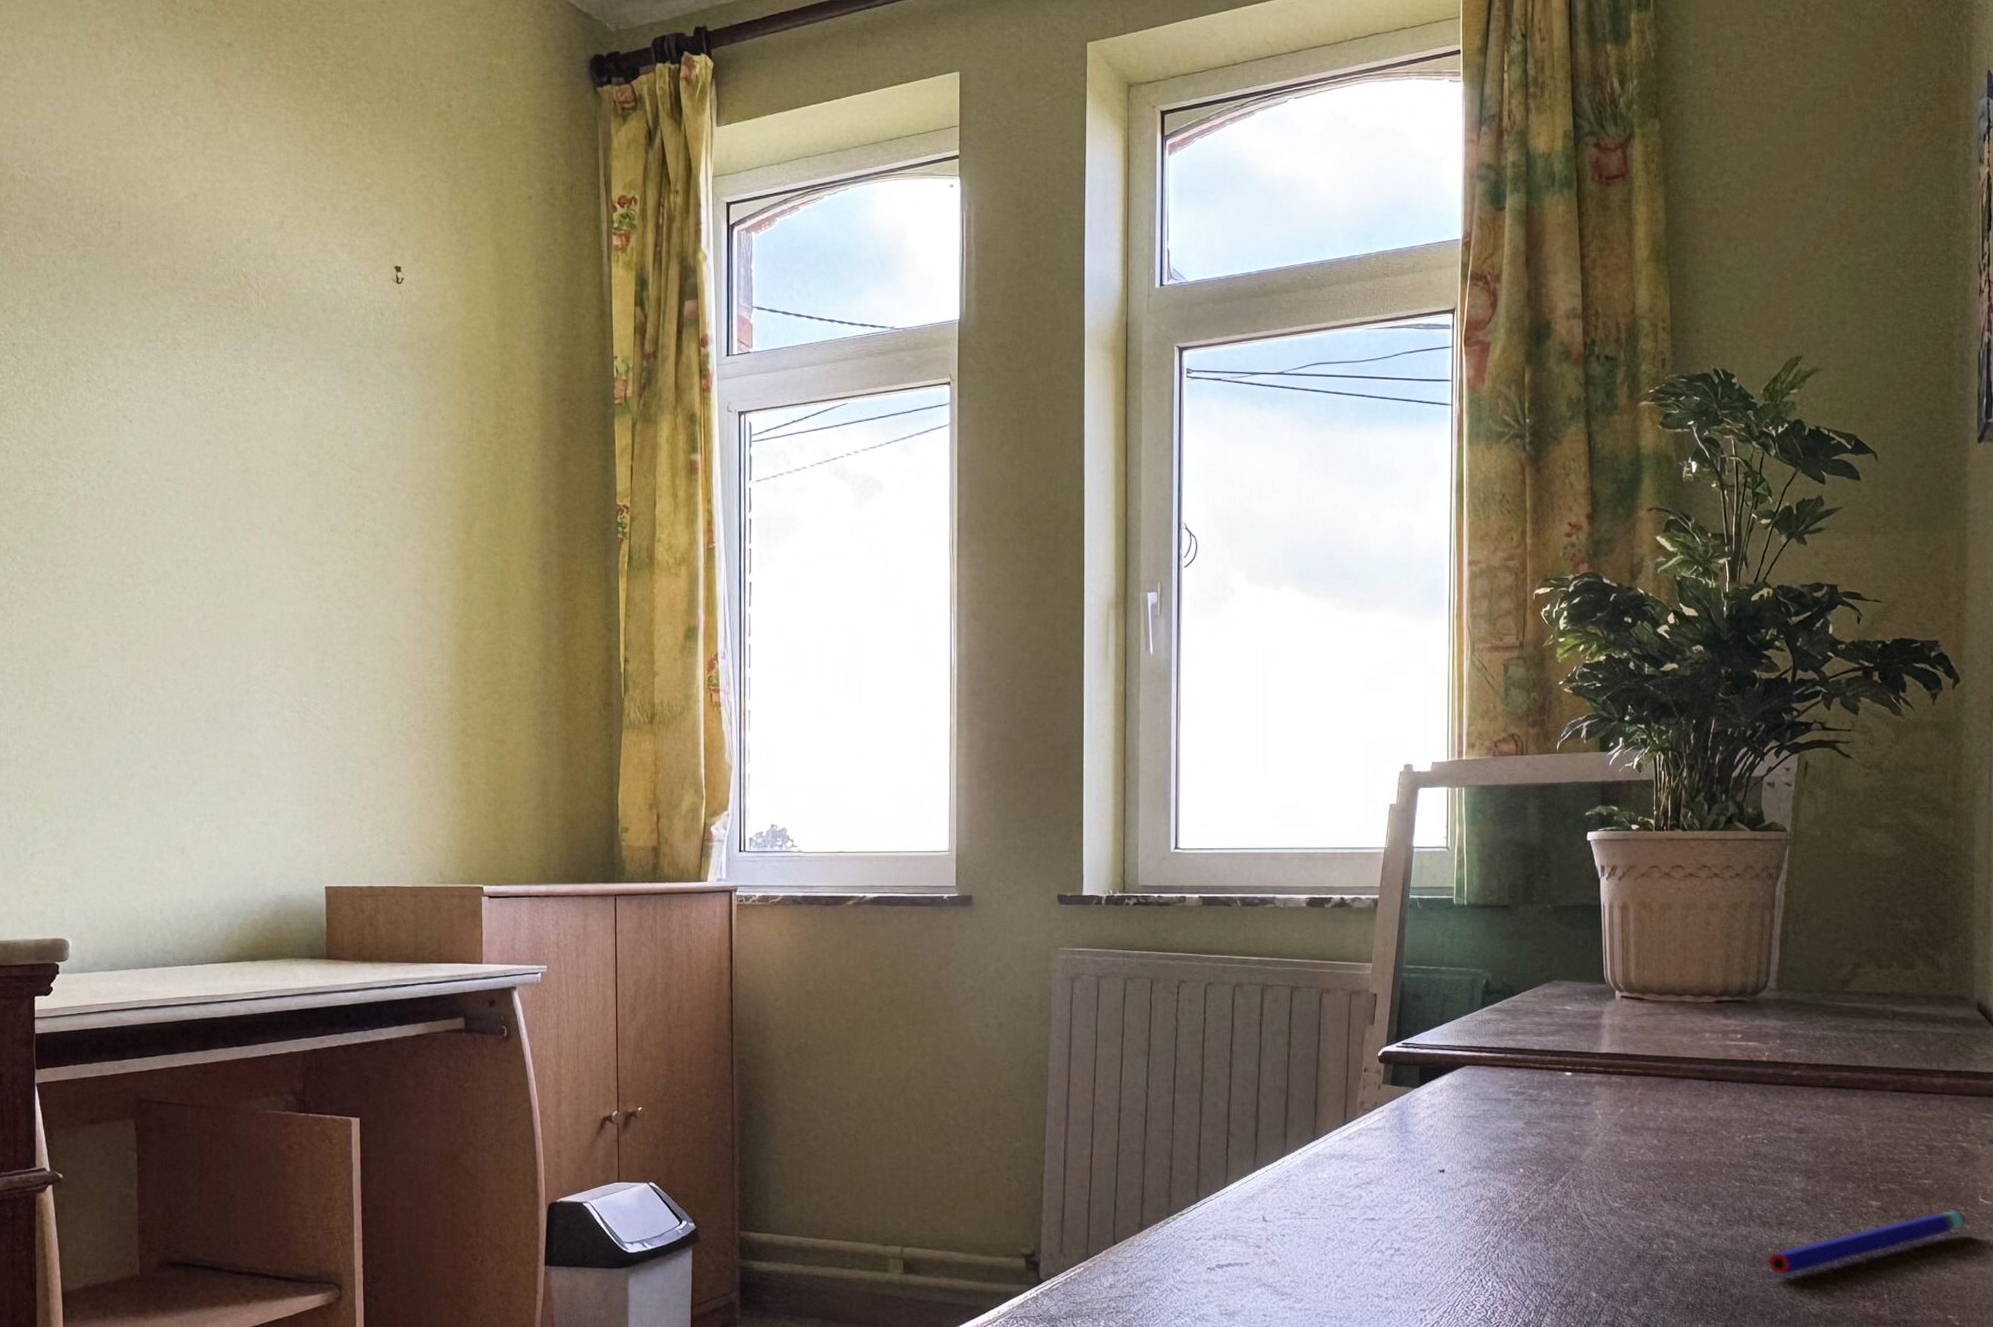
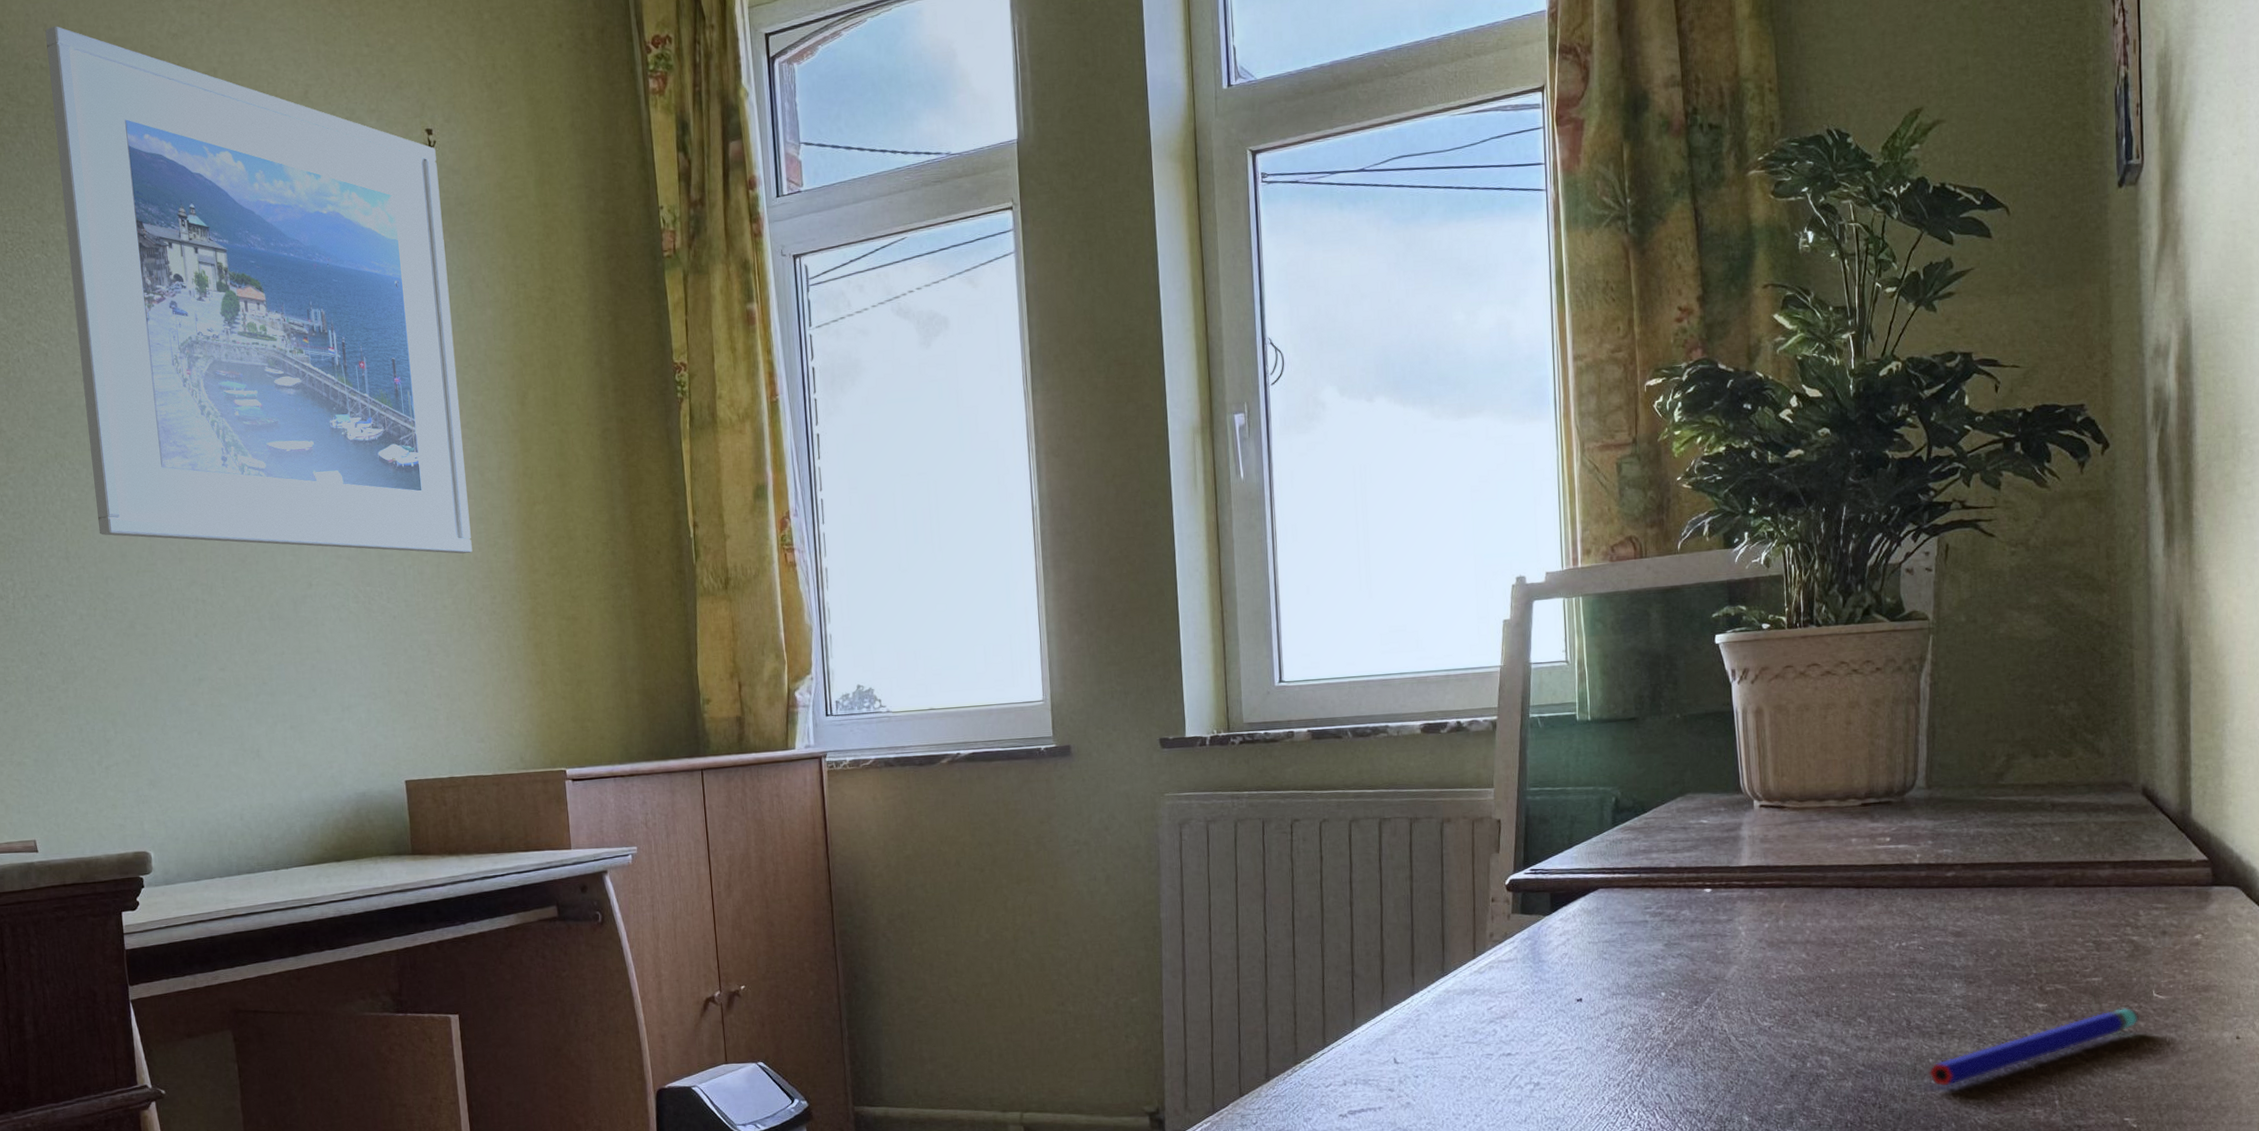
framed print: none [33,141,409,673] -> present [45,26,473,554]

